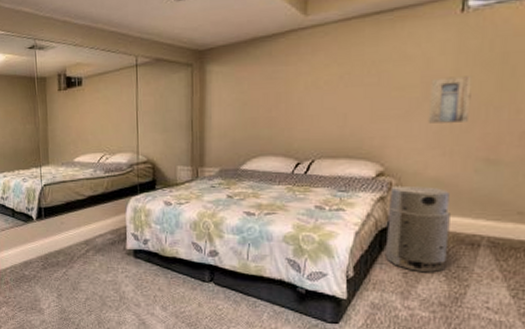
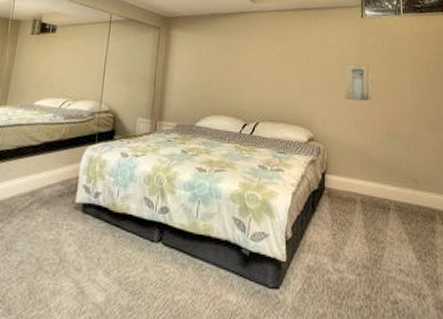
air purifier: present [385,185,450,273] -> none [317,150,367,235]

